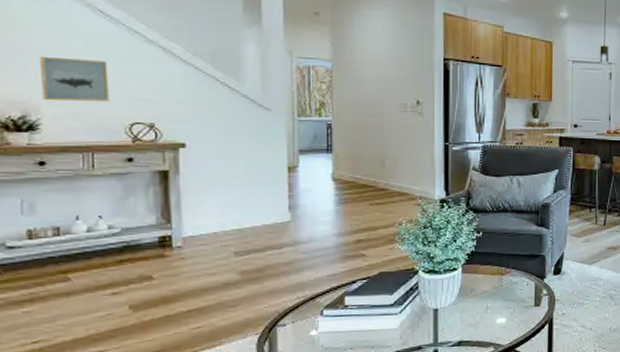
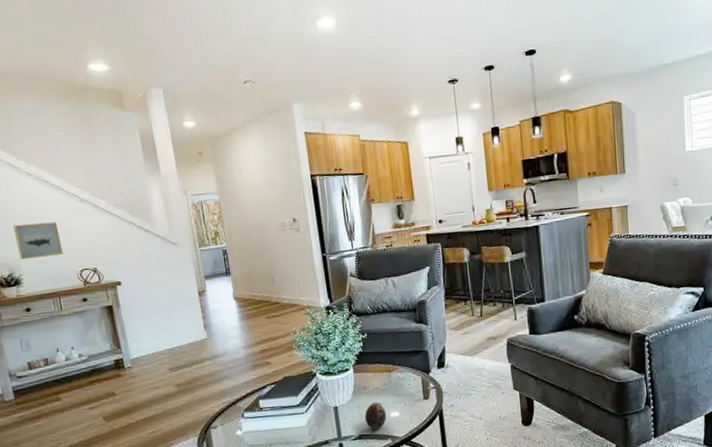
decorative egg: none [467,306,492,336] -> present [364,402,387,430]

